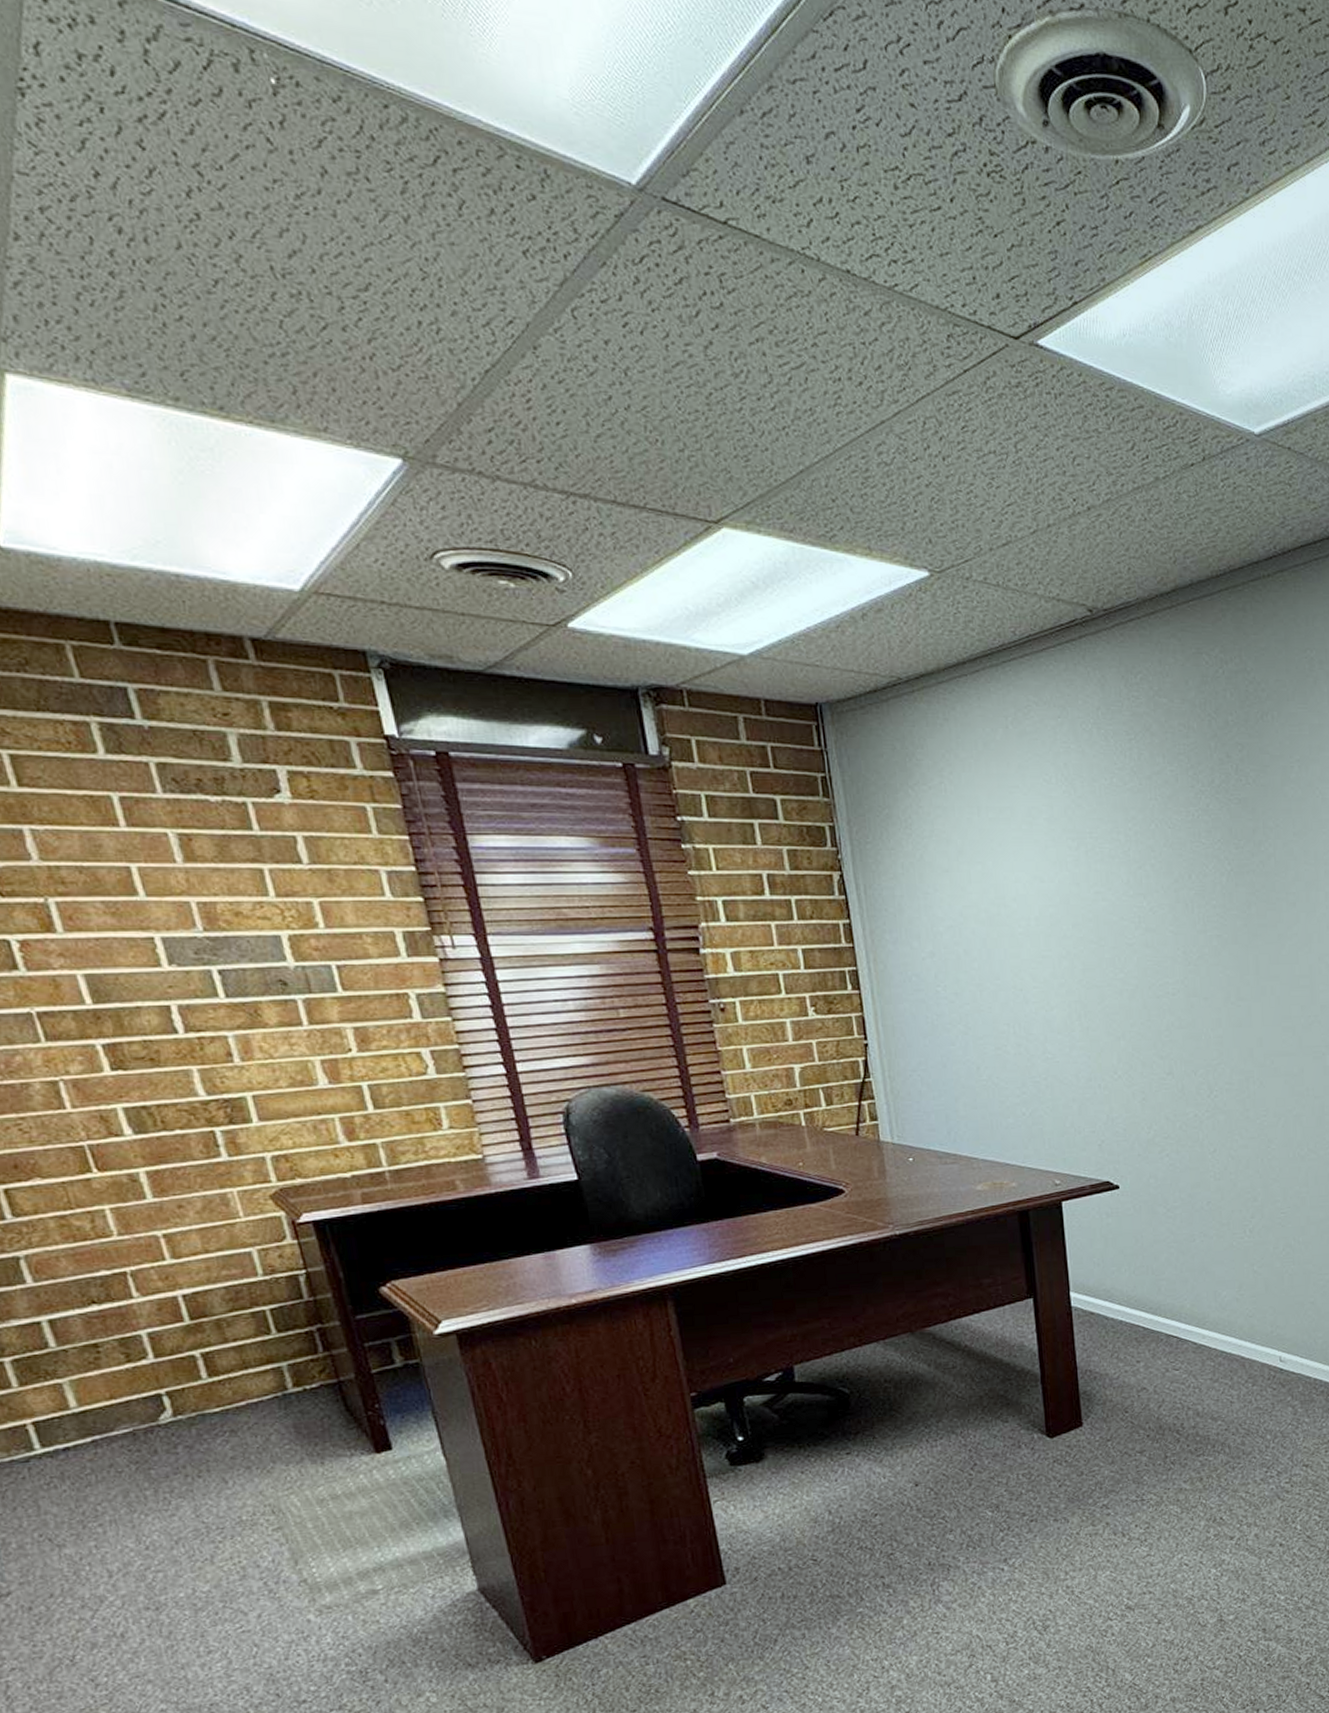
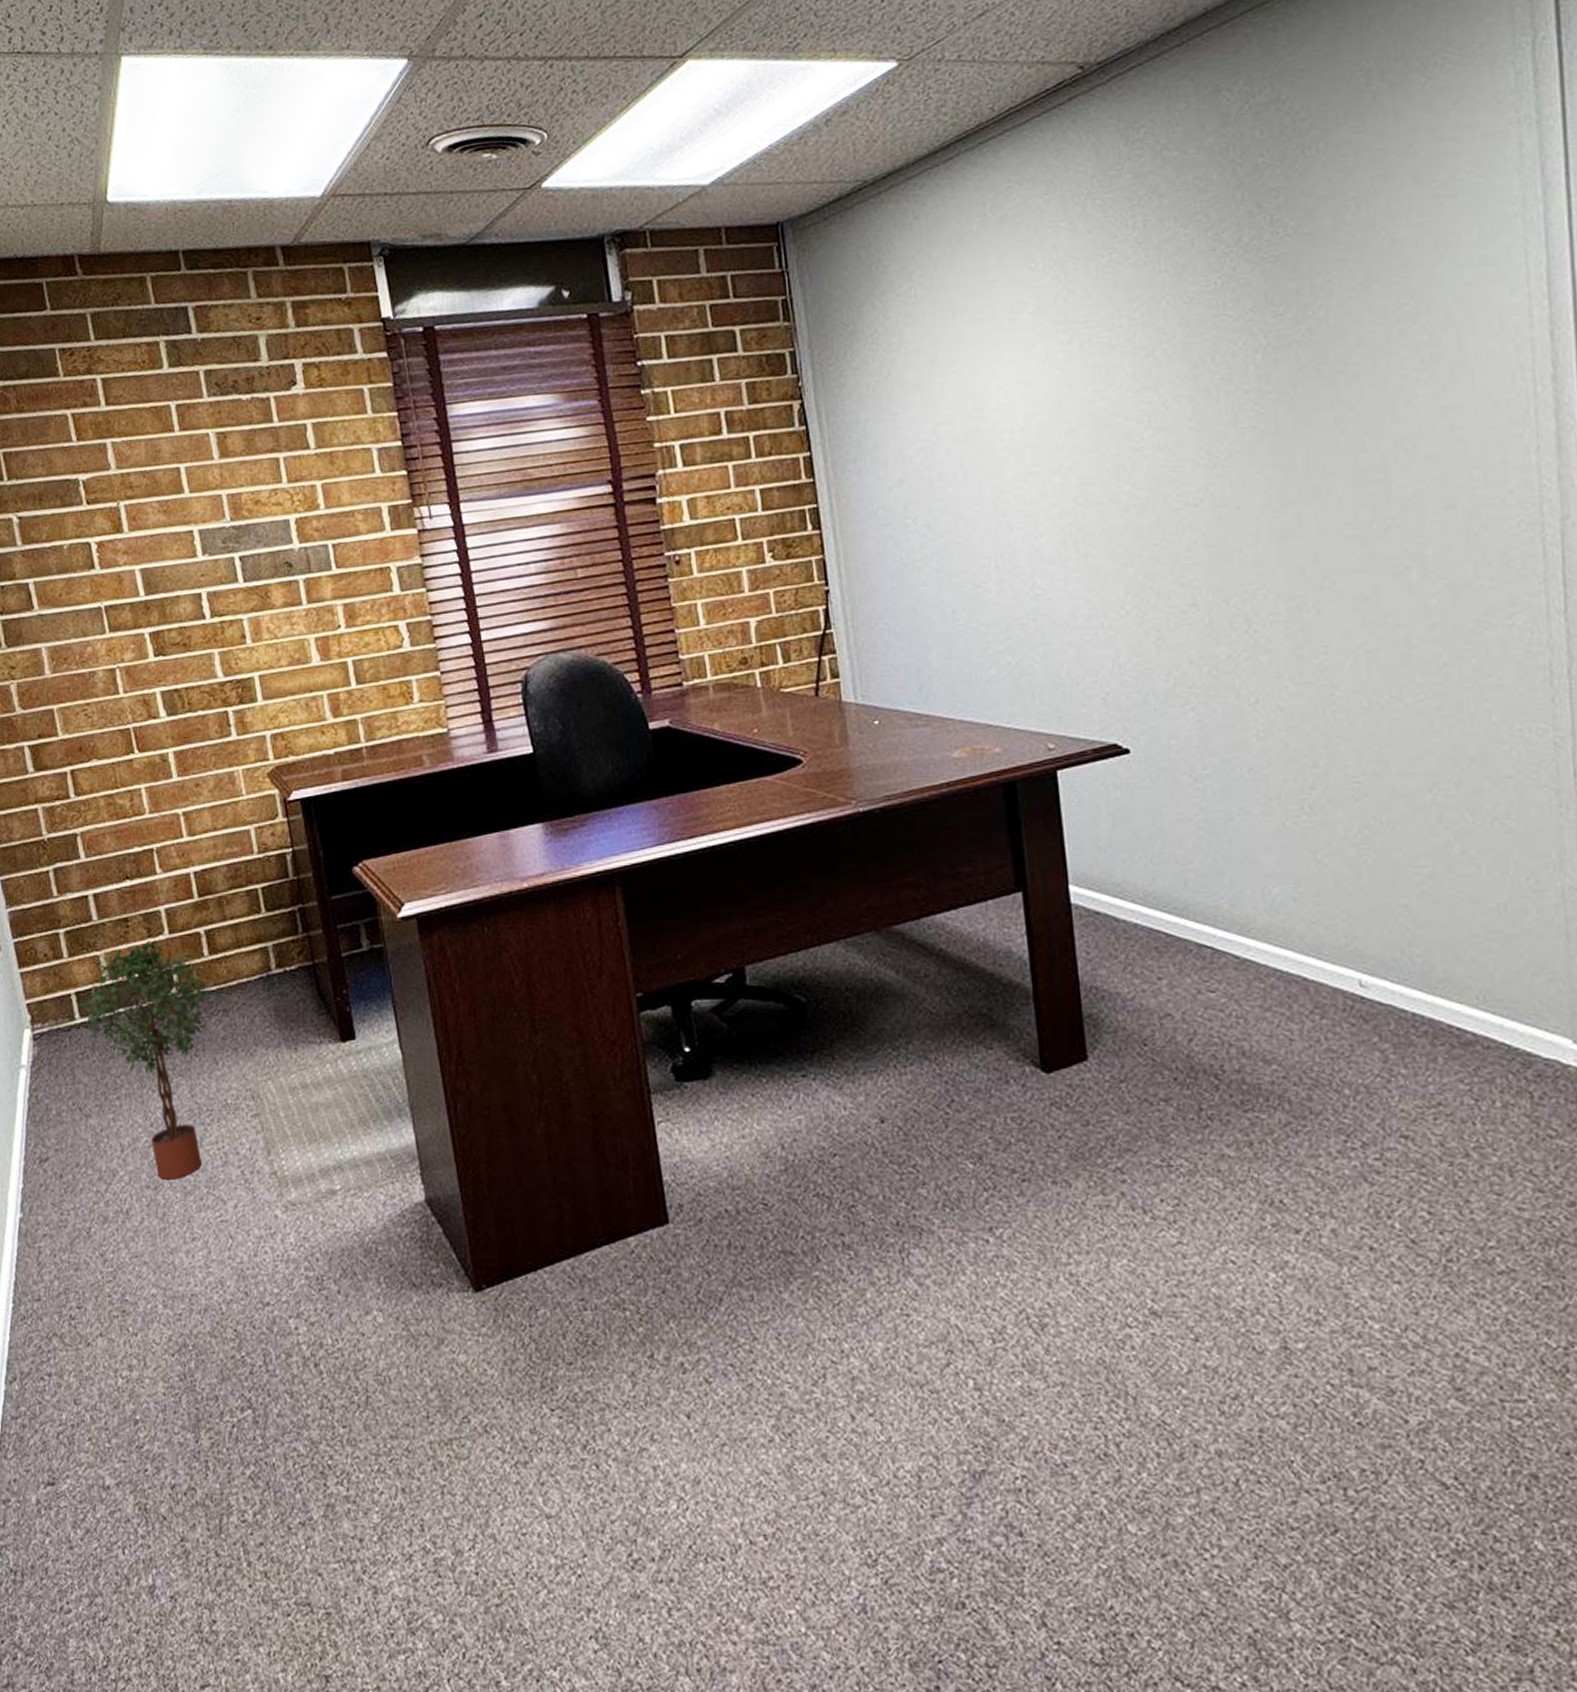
potted tree: none [36,1365,214,1600] -> present [77,940,209,1180]

